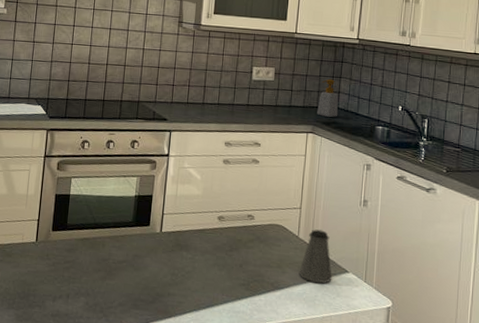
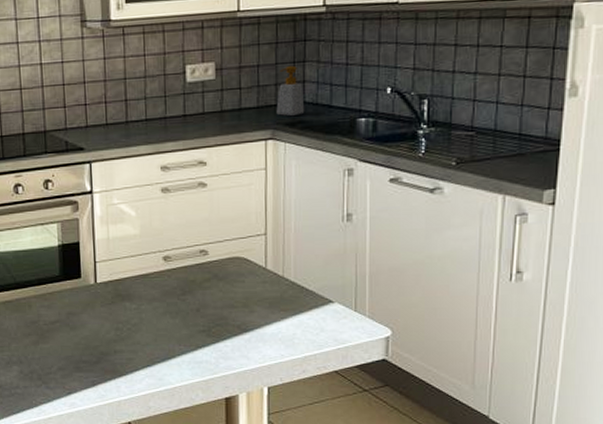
saltshaker: present [299,229,332,284] -> none [270,256,313,320]

